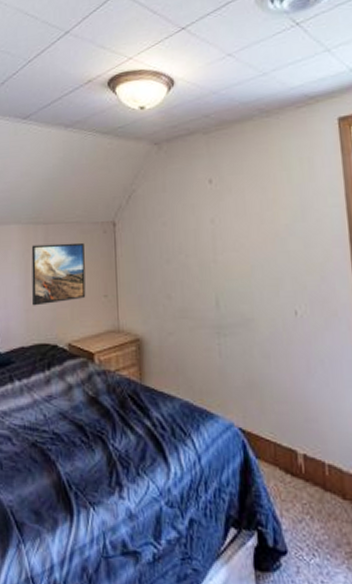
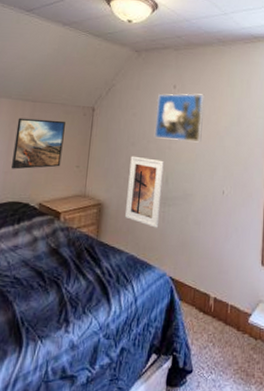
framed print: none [167,276,215,366] -> present [124,156,164,228]
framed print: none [189,185,256,251] -> present [155,93,205,143]

